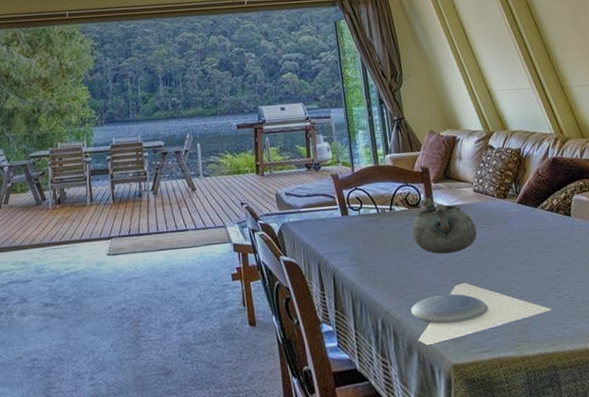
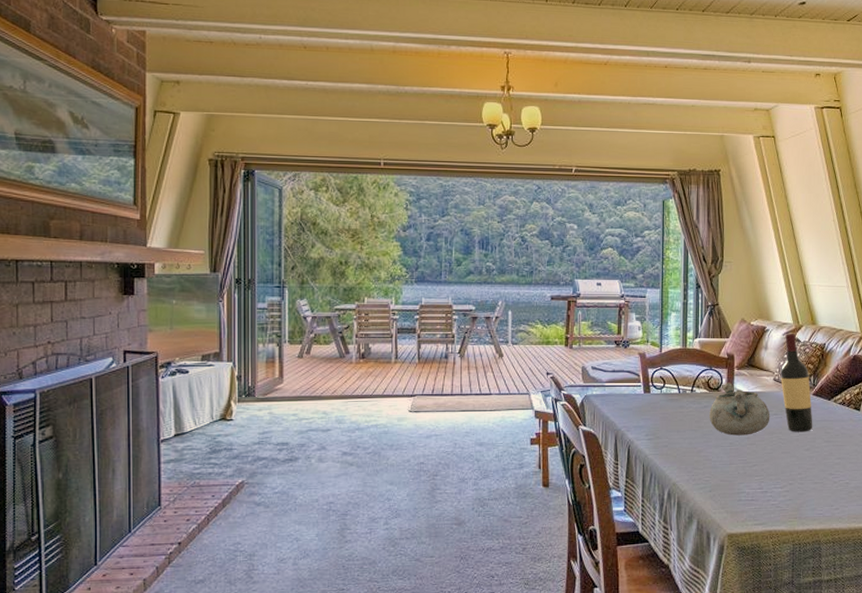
plate: present [411,283,552,346] -> none [697,463,826,516]
wine bottle: none [477,140,524,245] -> present [780,333,813,432]

